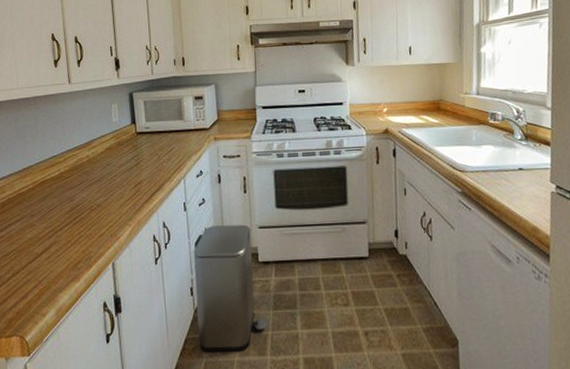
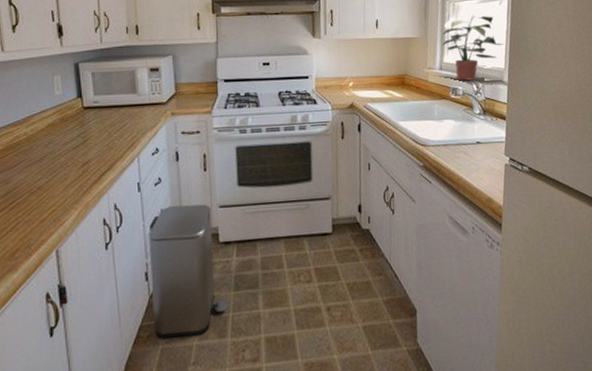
potted plant: none [478,39,546,106] -> present [442,15,504,81]

